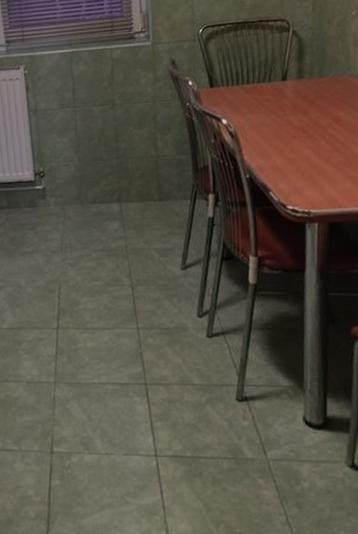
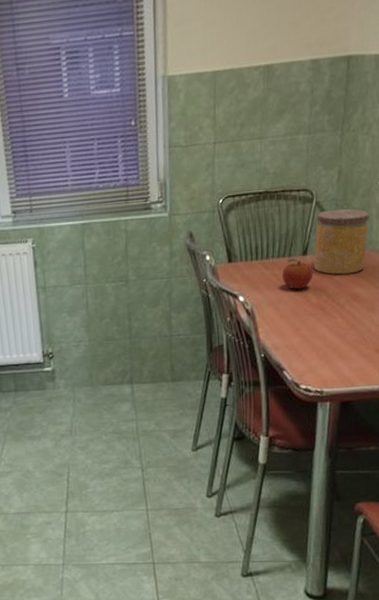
fruit: none [262,83,294,113] -> present [281,258,313,290]
jar: none [293,36,346,99] -> present [313,208,369,275]

